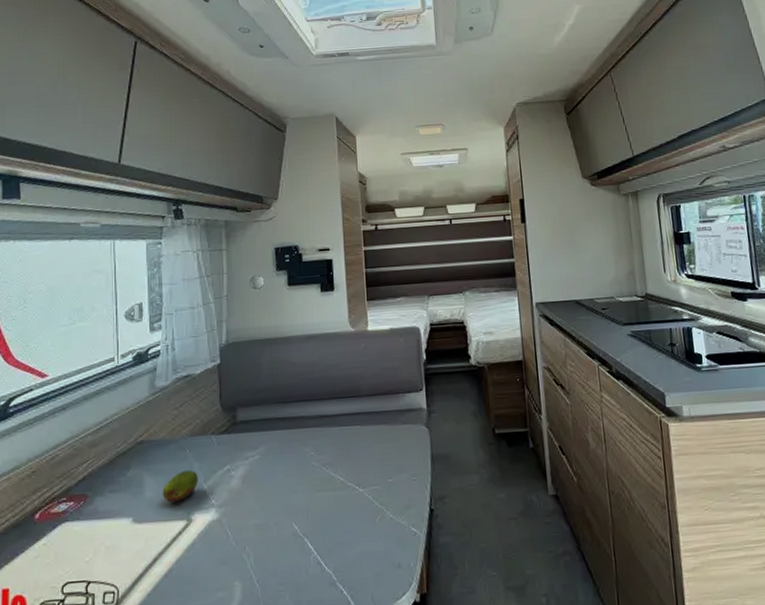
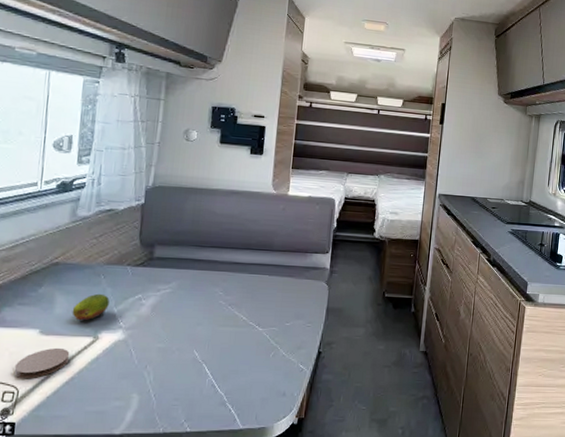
coaster: none [112,536,165,576] -> present [13,347,70,379]

